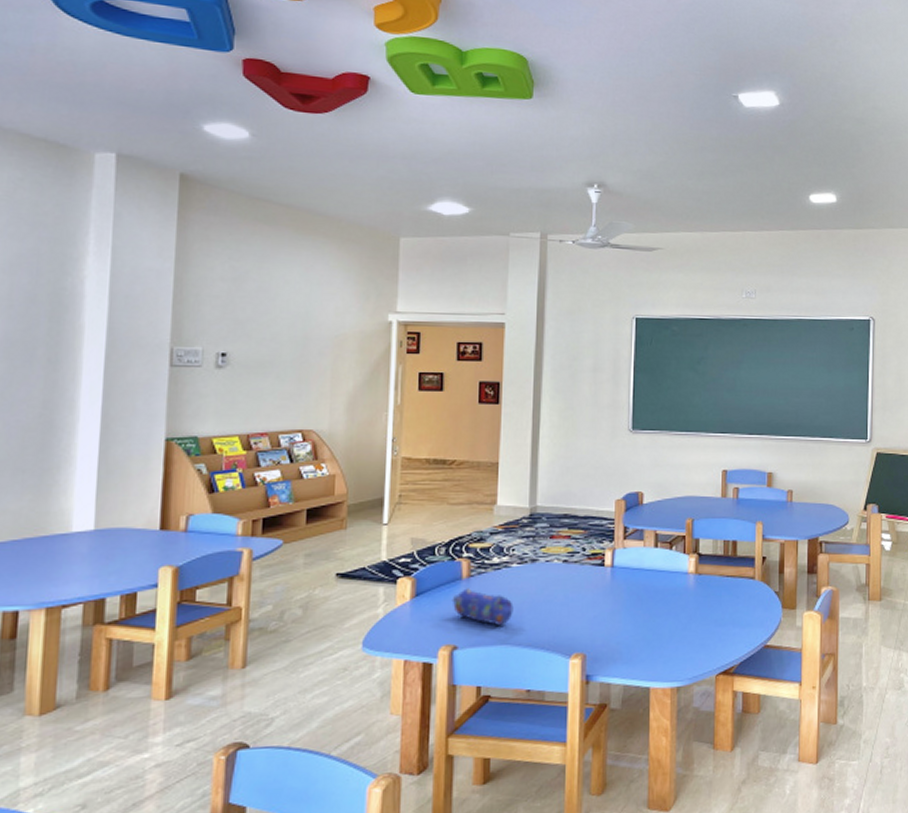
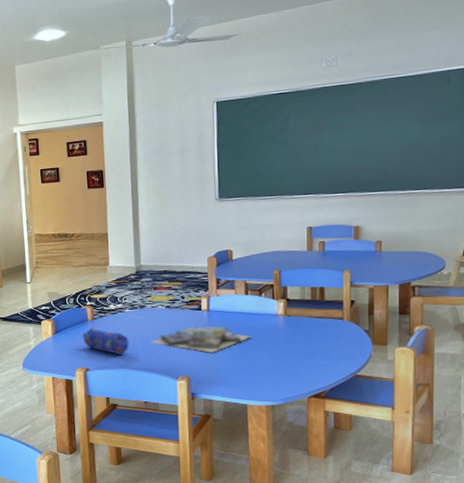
video game cases: none [540,585,659,621] -> present [150,325,251,353]

